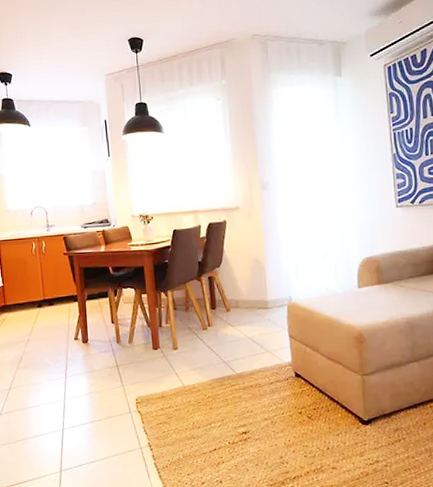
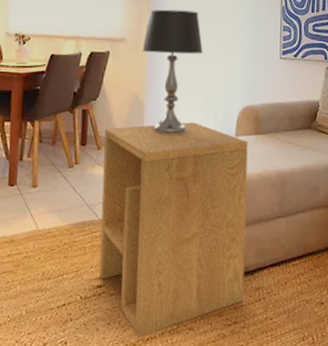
side table: none [231,278,383,476] -> present [99,122,248,337]
table lamp: none [256,171,317,292] -> present [142,9,204,135]

